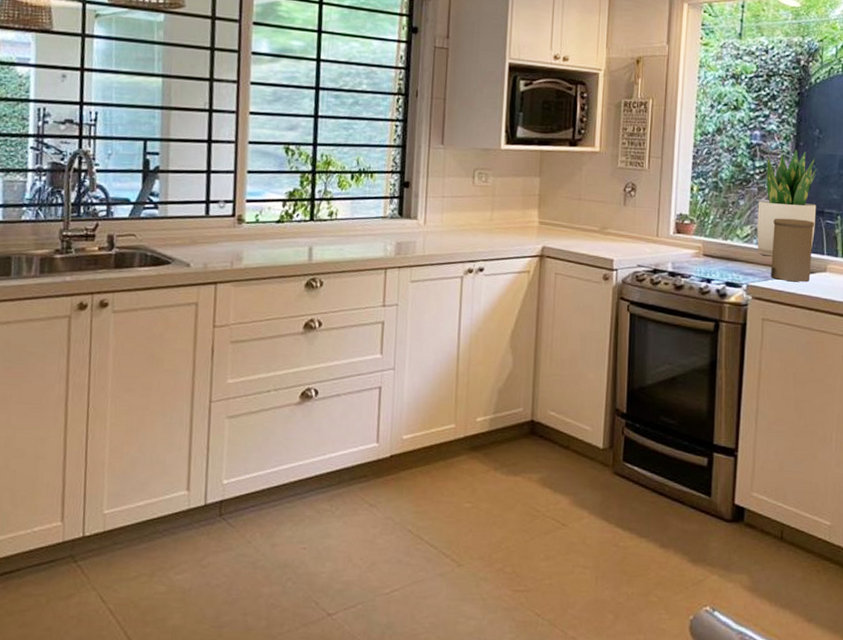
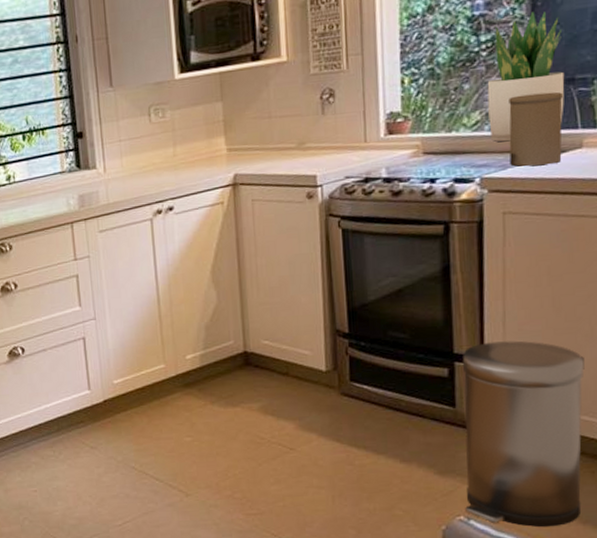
pedal bin: none [711,437,817,622] -> present [462,340,585,527]

